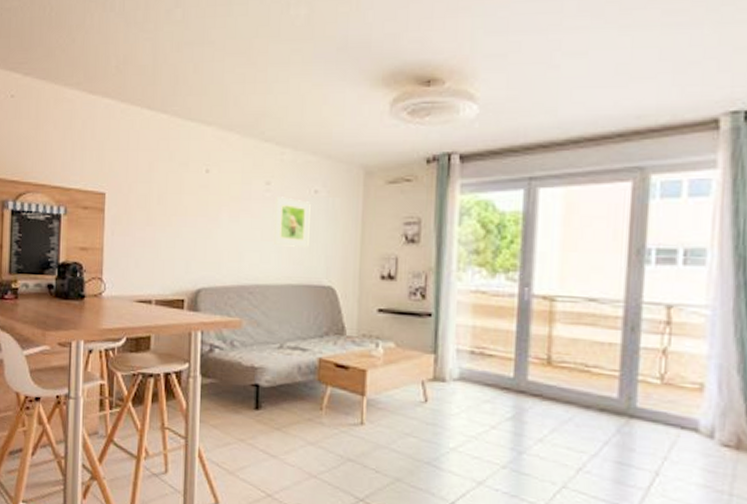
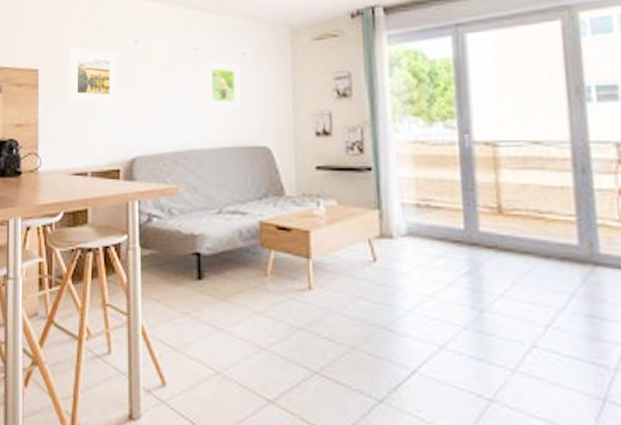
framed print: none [135,173,187,233] -> present [68,47,118,104]

